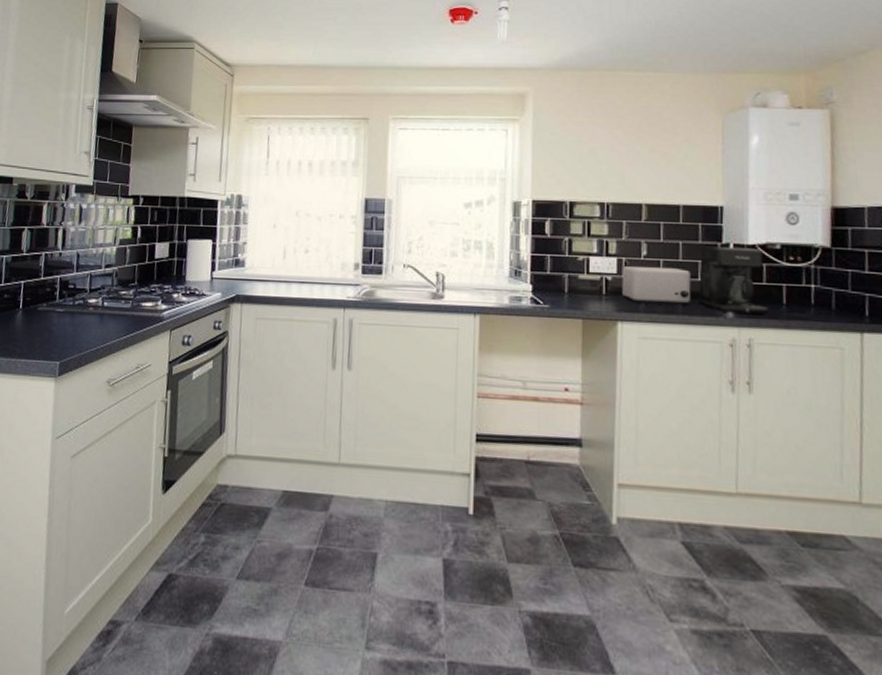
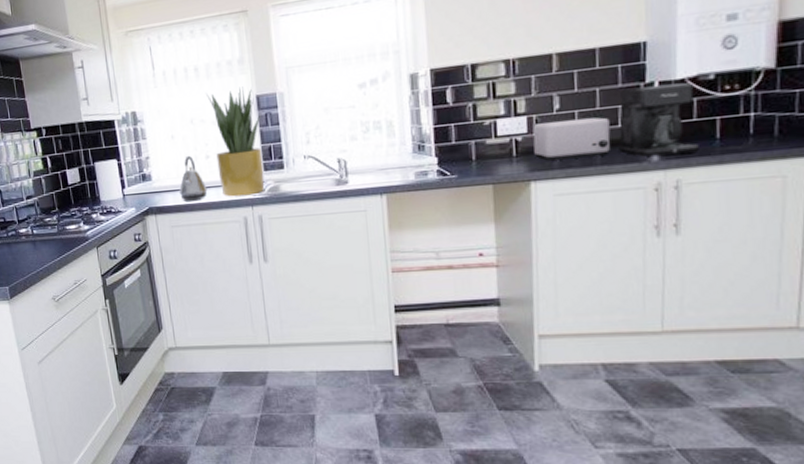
kettle: none [271,247,301,294] -> present [179,155,208,201]
planter: none [315,188,367,297] -> present [206,86,265,197]

